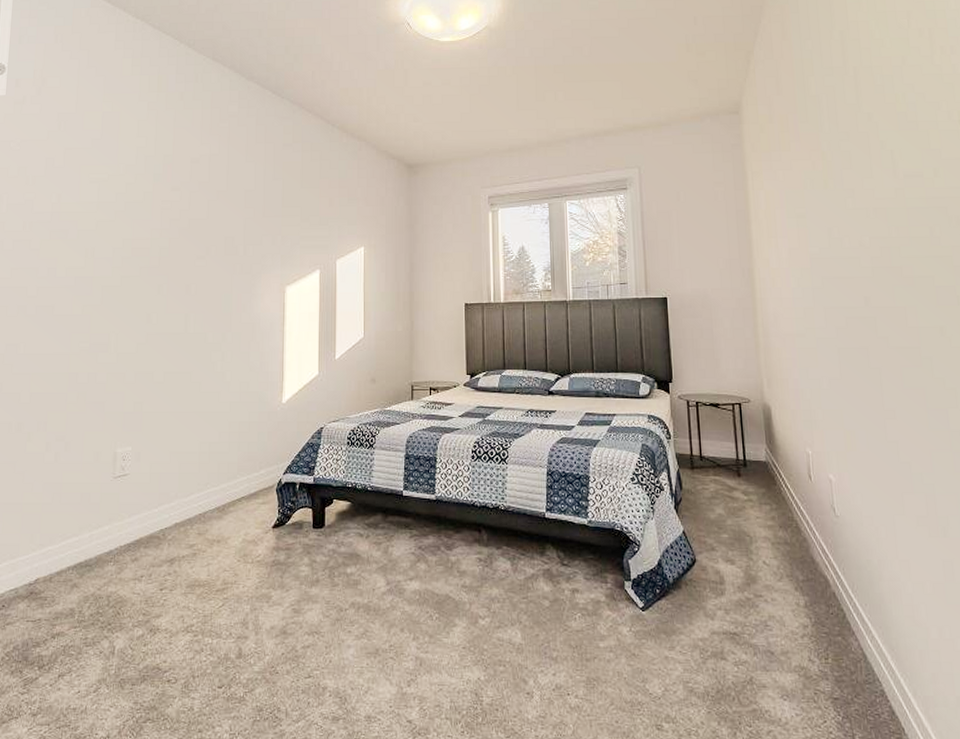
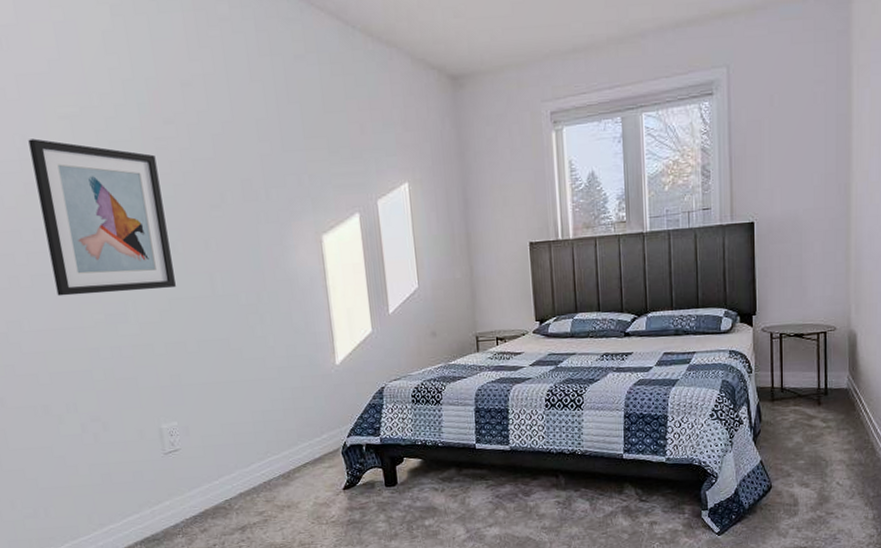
wall art: none [54,196,160,325] -> present [28,138,176,296]

